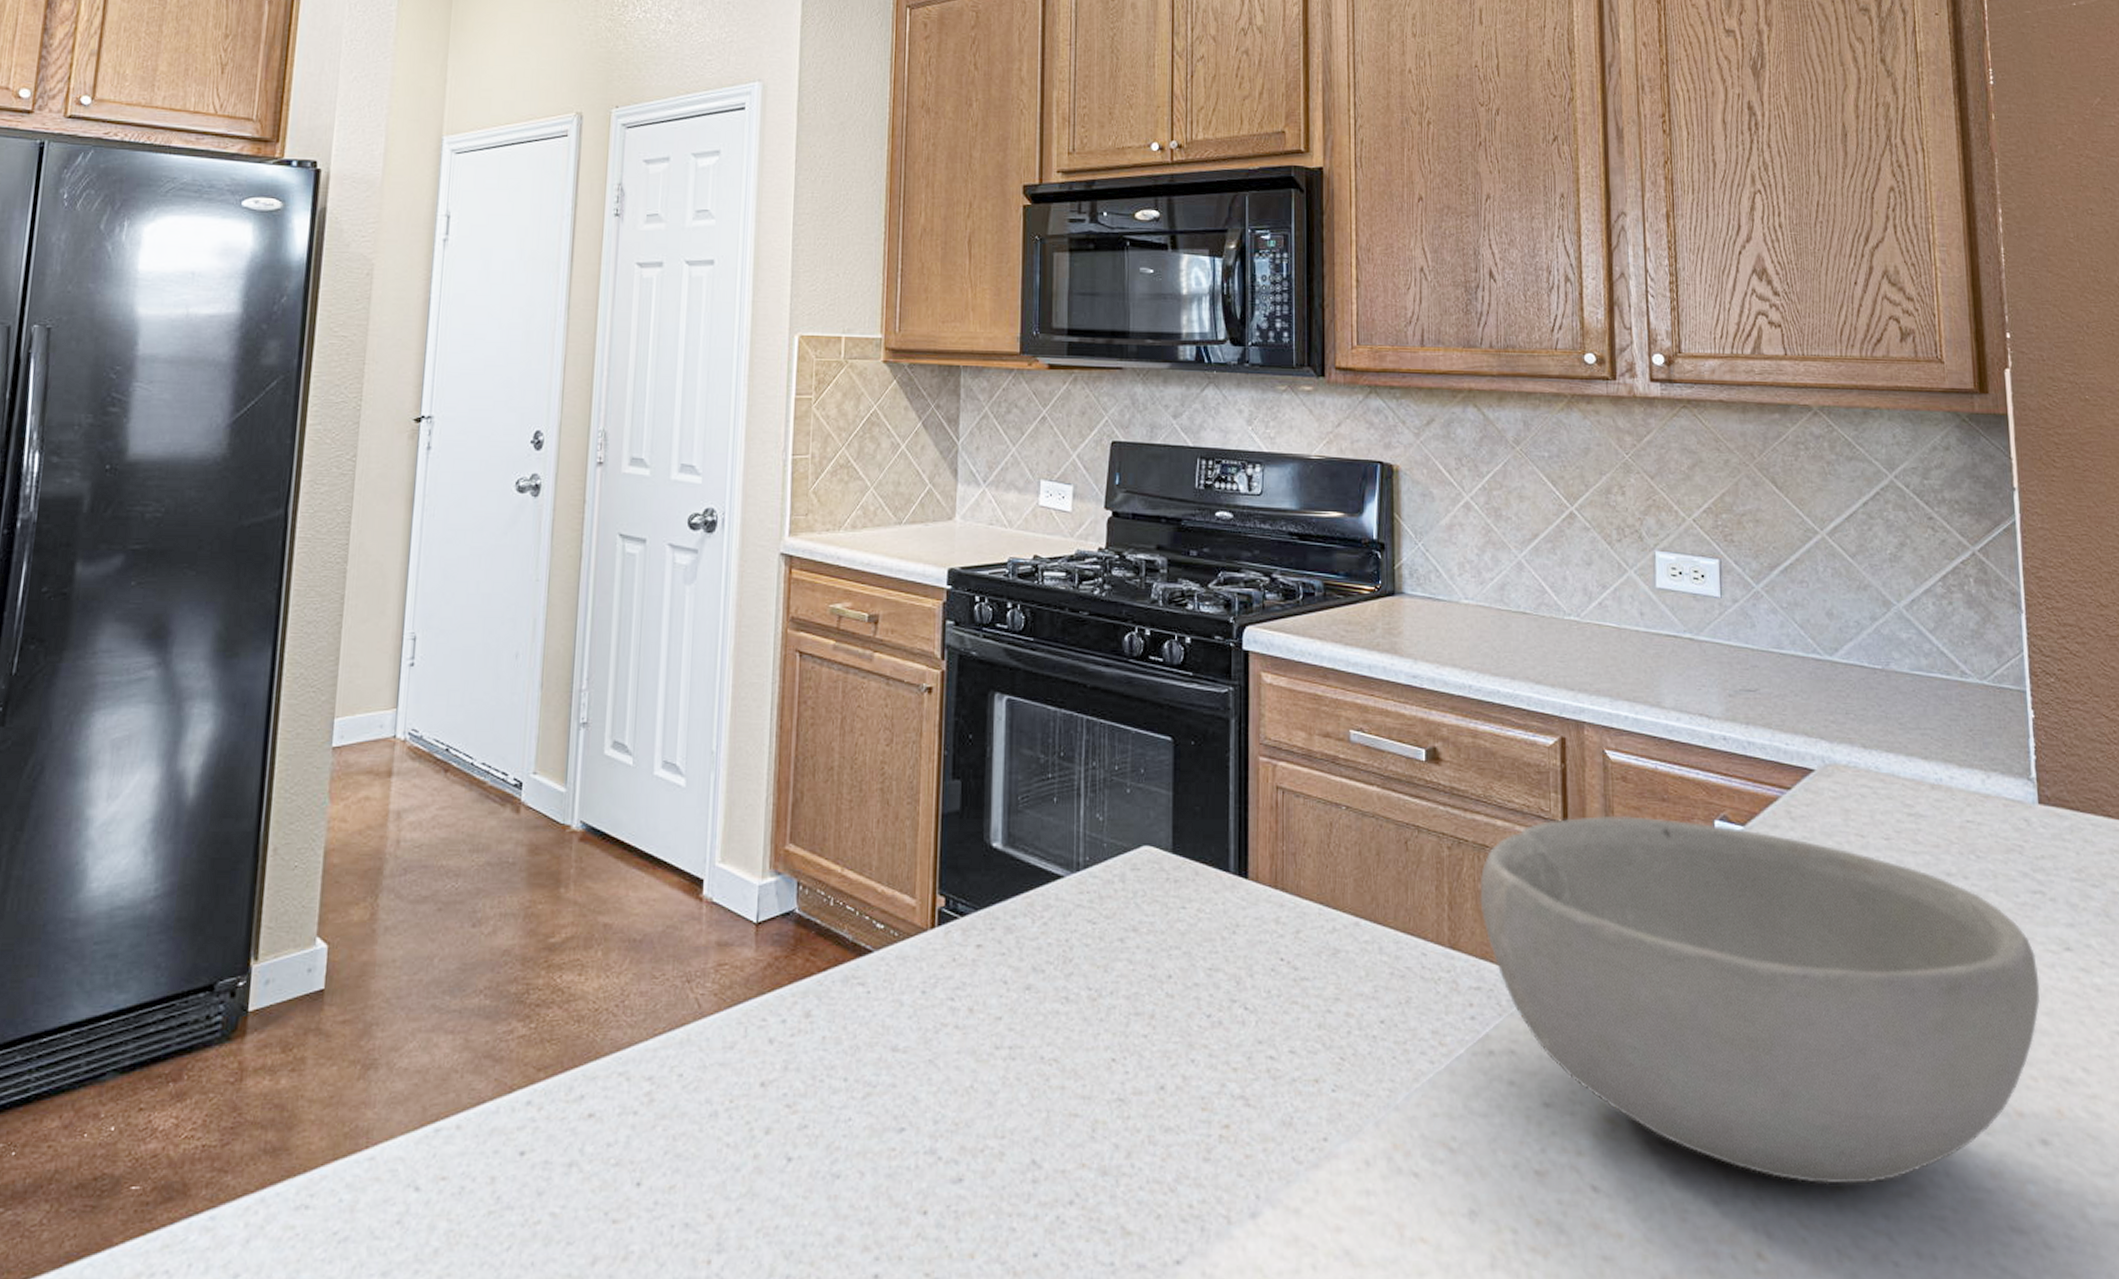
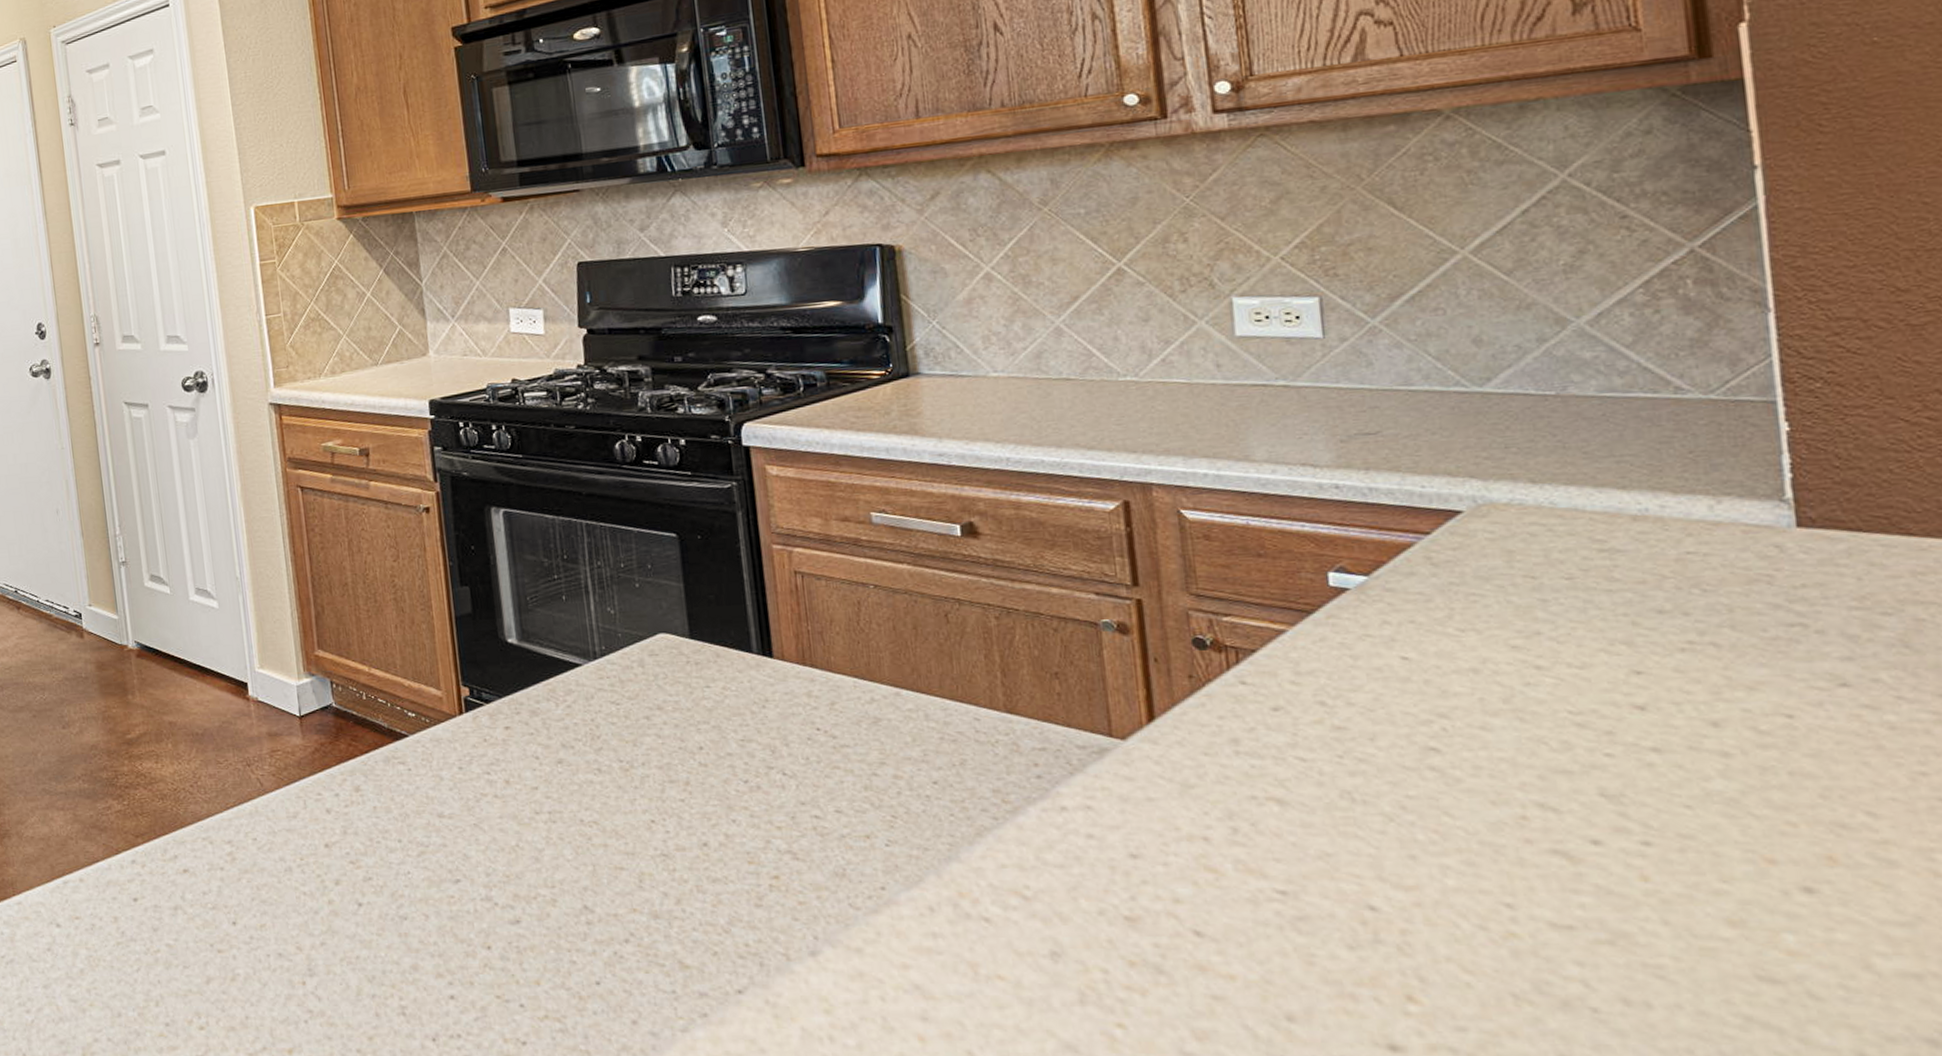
bowl: present [1480,816,2040,1185] -> none [1036,574,1801,932]

